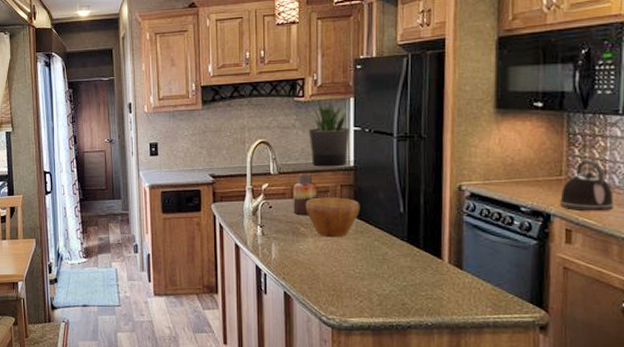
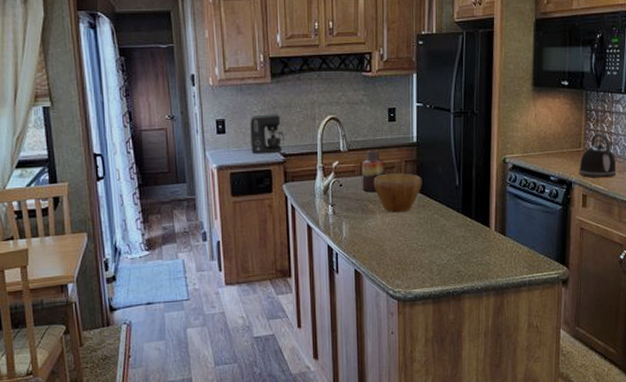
coffee maker: none [181,138,215,175] -> present [250,114,285,154]
planter: present [308,99,349,167] -> none [375,75,413,143]

